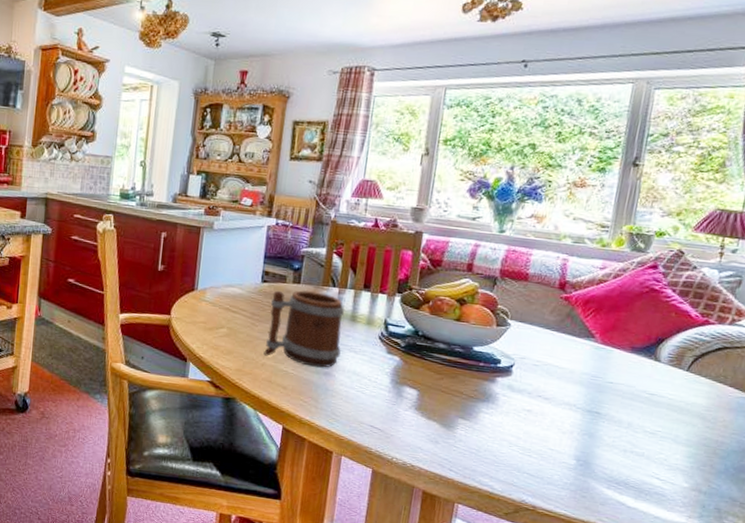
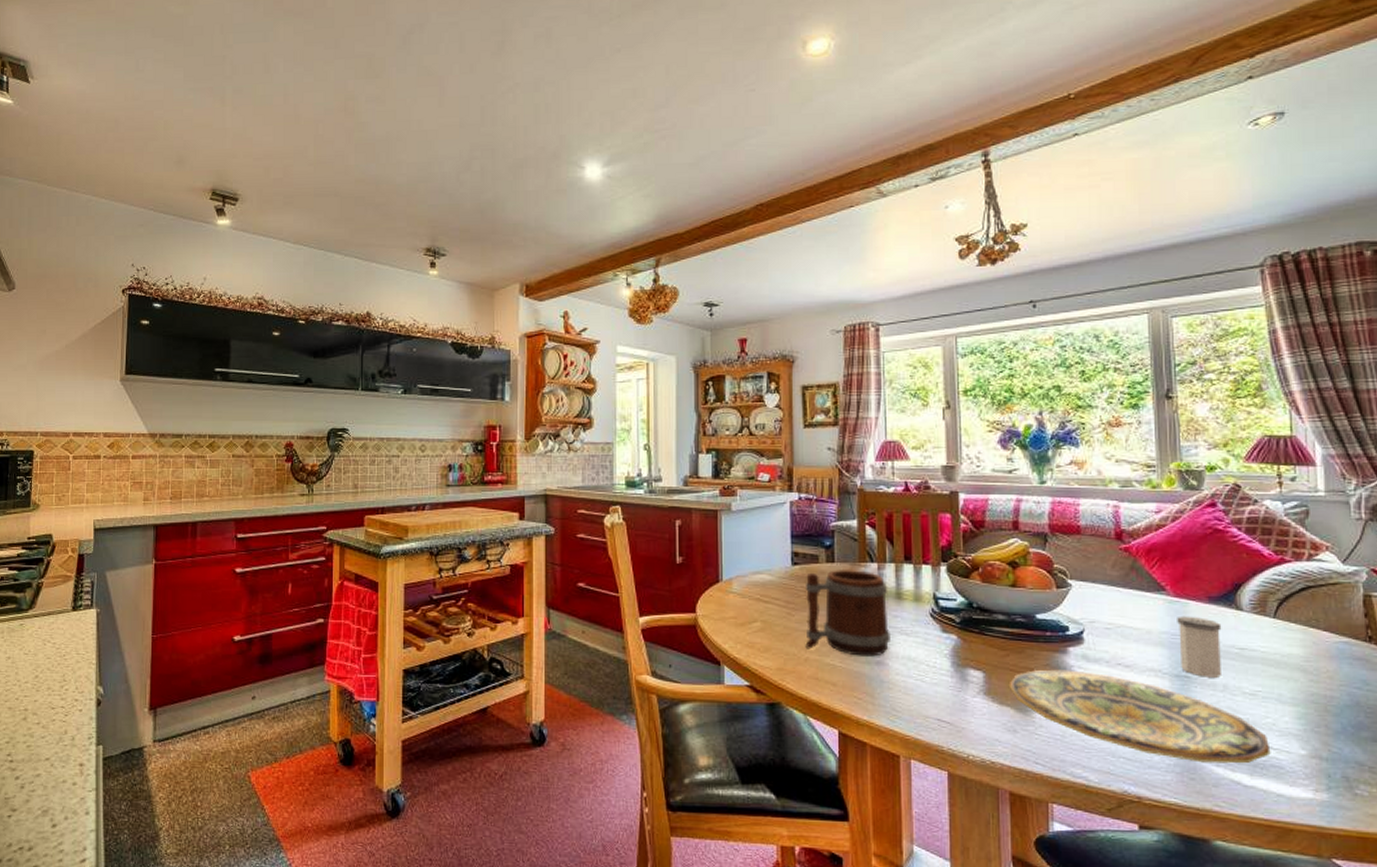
plate: none [438,393,658,489] -> present [1008,669,1271,764]
salt shaker: none [594,361,639,416] -> present [1177,616,1222,678]

